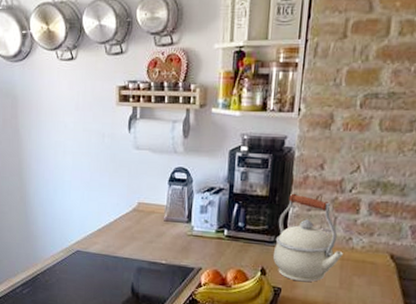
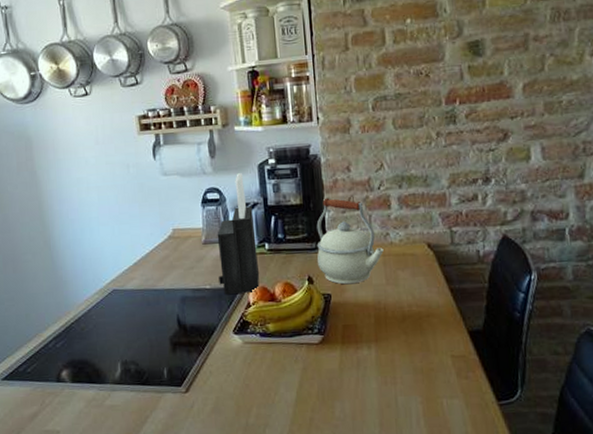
knife block: none [175,156,218,274] -> present [217,173,260,295]

